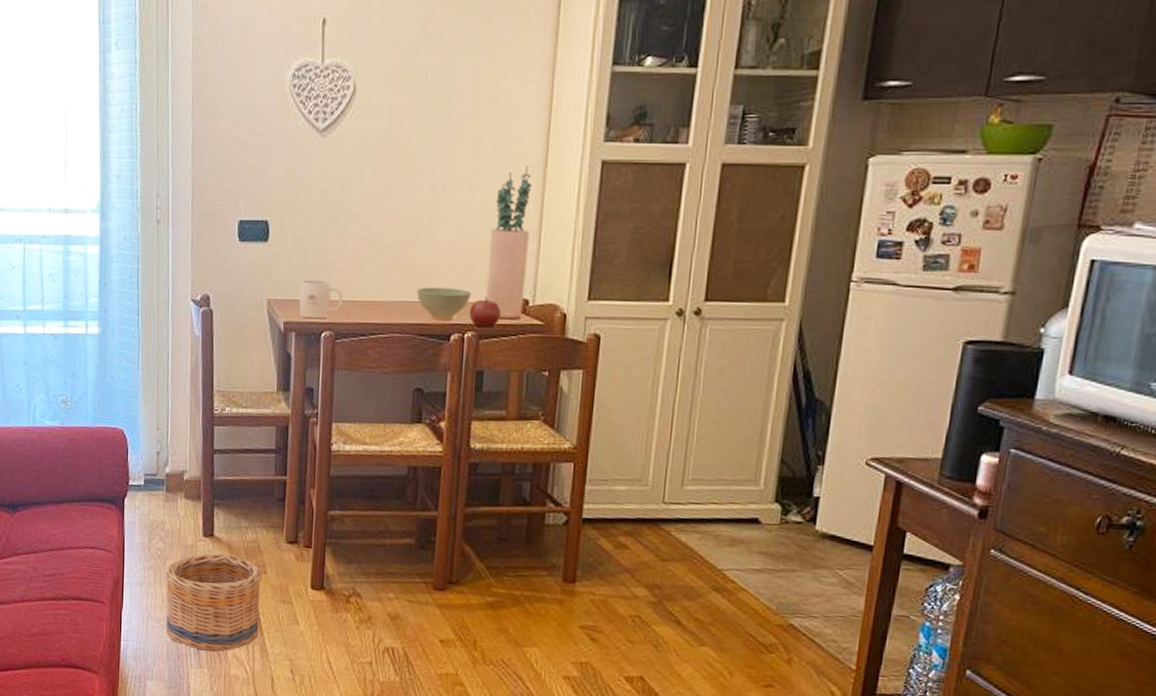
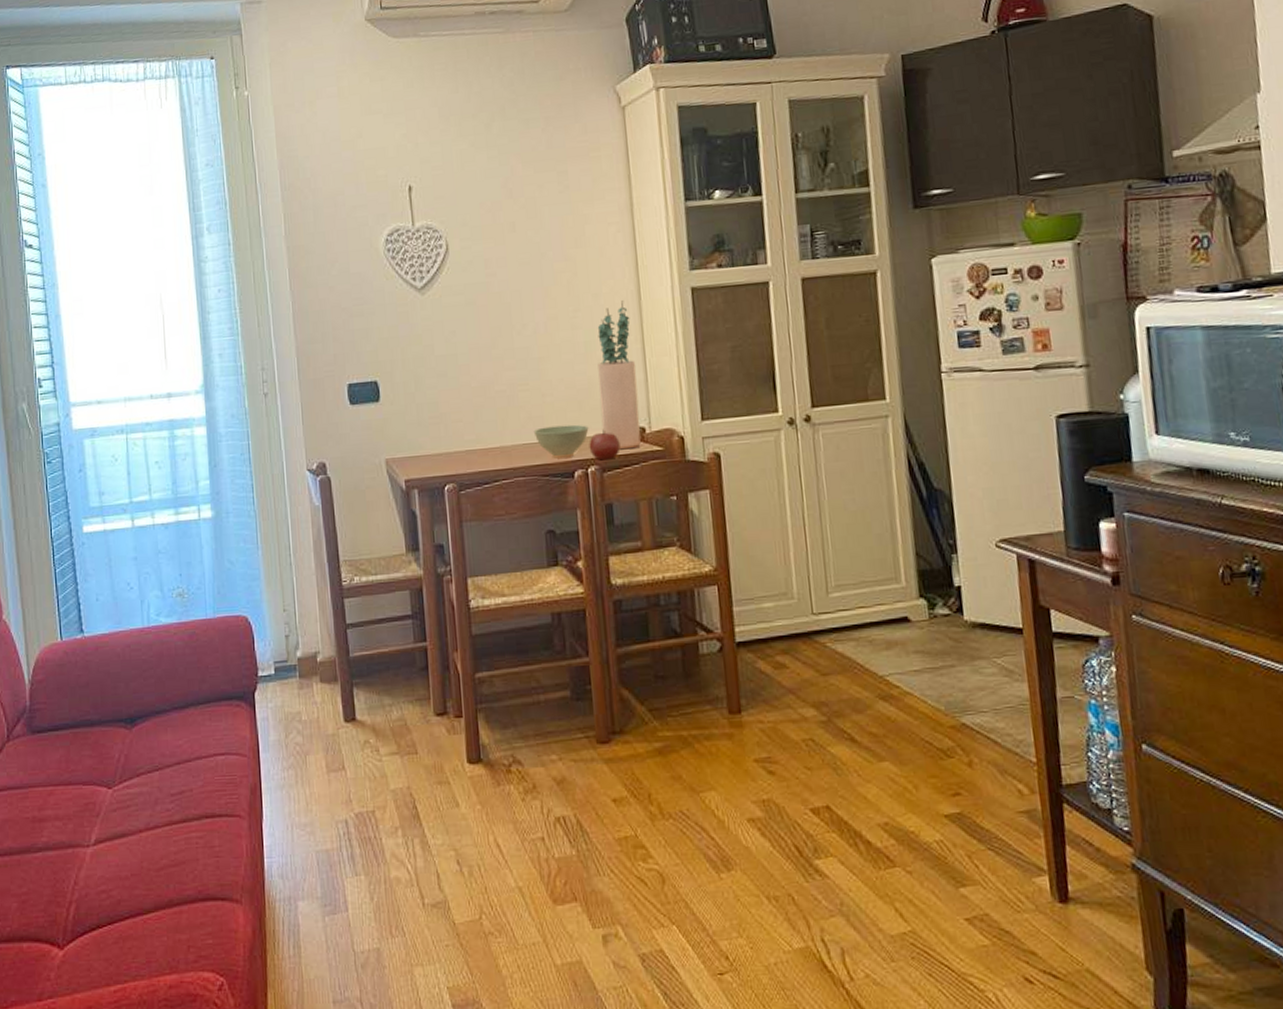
basket: present [166,554,262,651] -> none [307,739,417,855]
mug: present [298,280,343,319] -> none [416,433,463,474]

